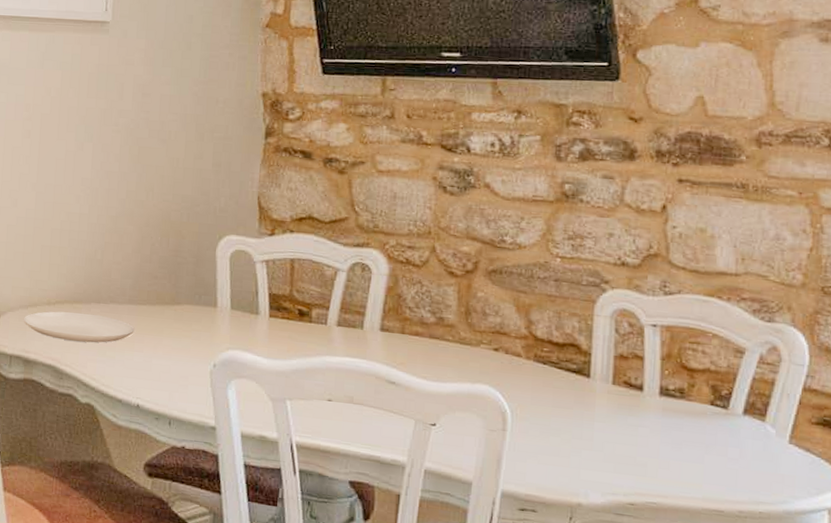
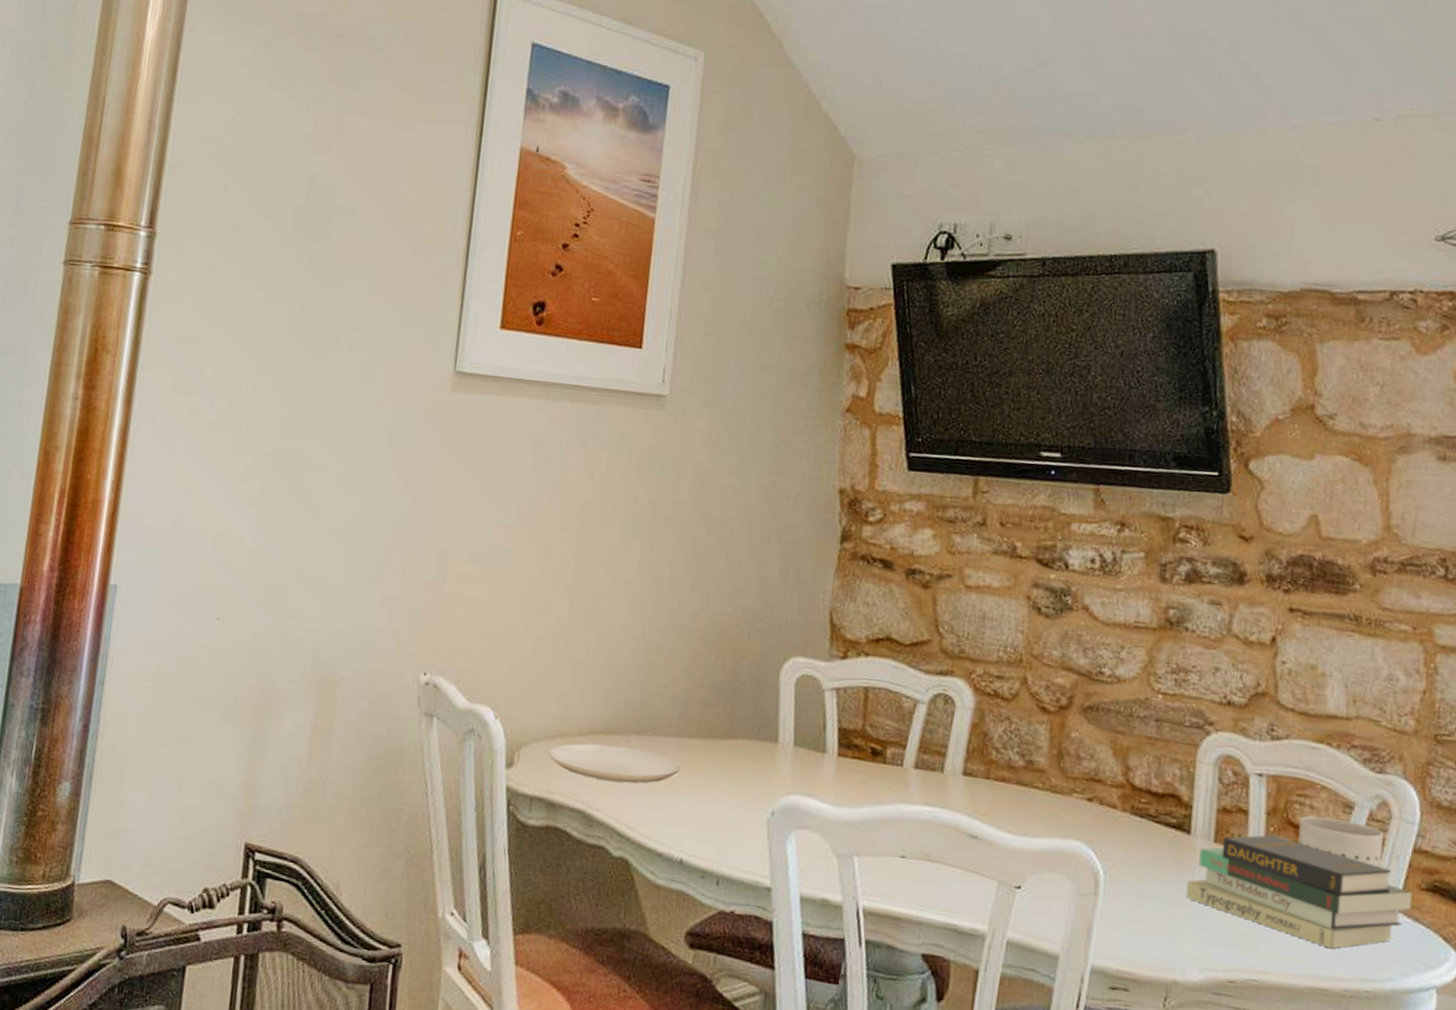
books: none [587,377,802,476] -> present [1186,834,1412,949]
mug: none [692,360,775,405] -> present [1298,816,1384,869]

